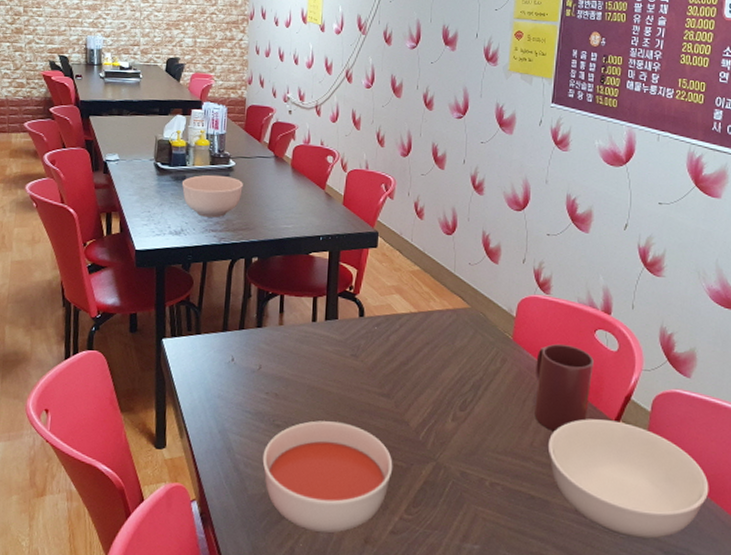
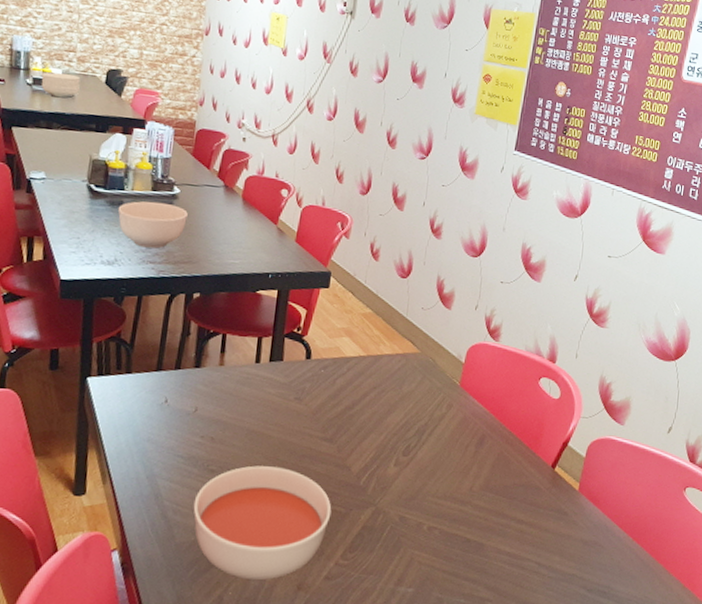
bowl: none [111,65,145,87] -> present [41,72,81,98]
cup: present [534,344,594,432] -> none [476,391,536,477]
bowl: present [547,419,709,539] -> none [486,464,633,578]

